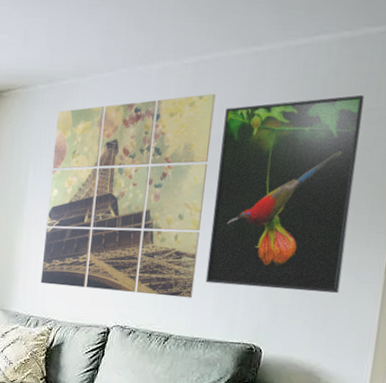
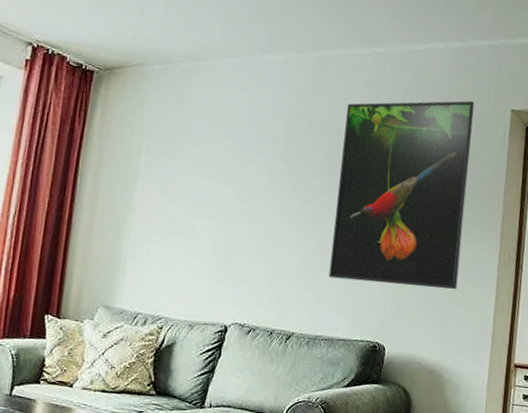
wall art: present [40,93,216,298] -> none [151,88,338,294]

